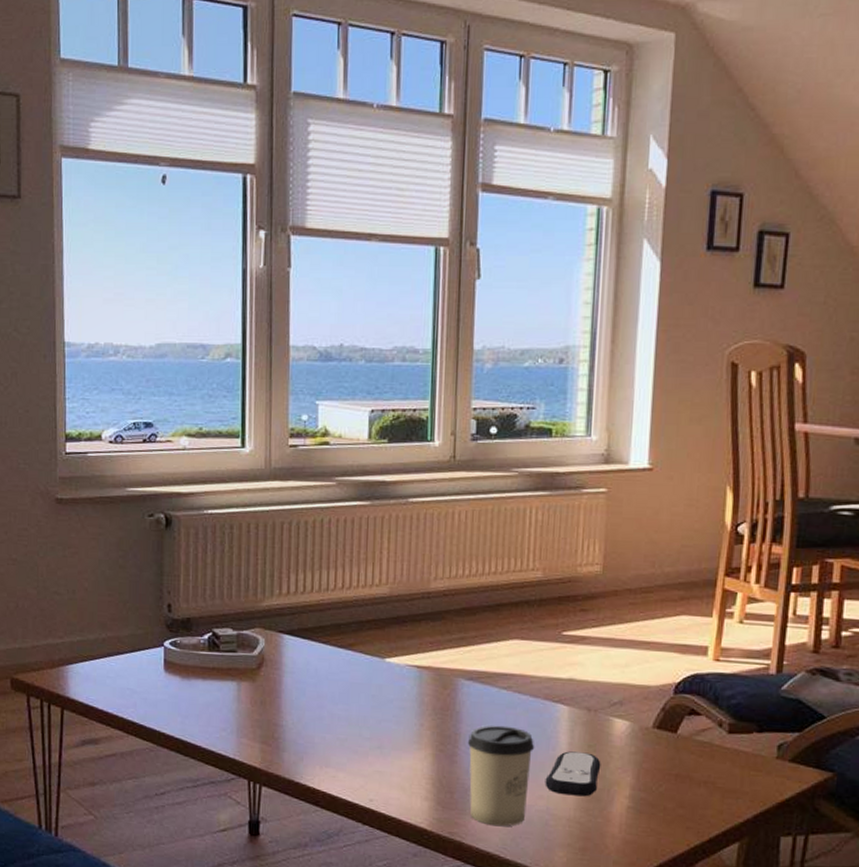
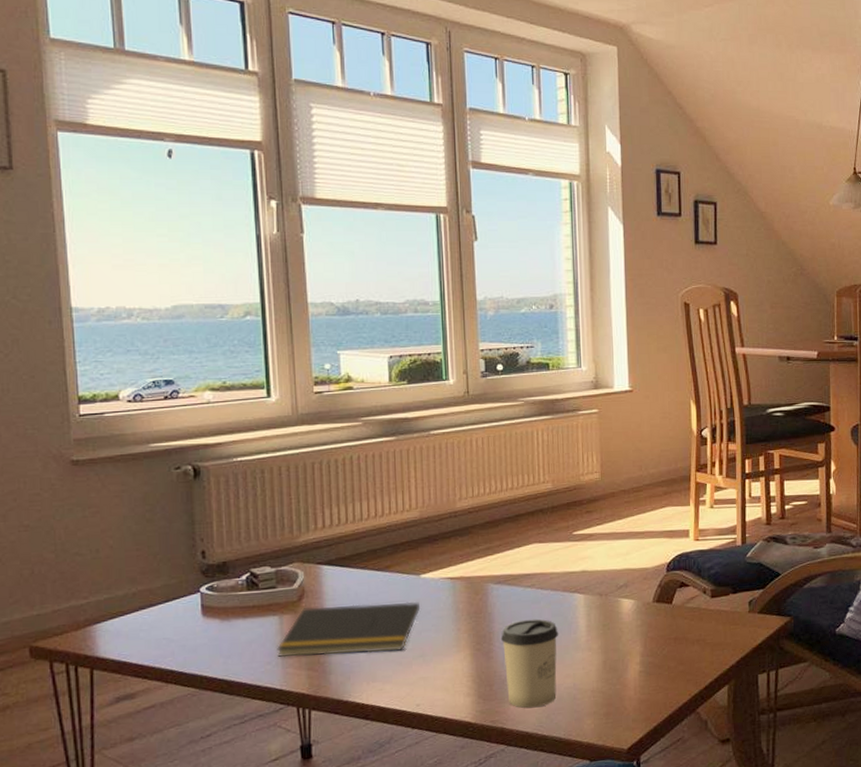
notepad: none [233,677,383,738] -> present [277,602,421,658]
remote control: present [545,751,601,797] -> none [570,631,615,671]

